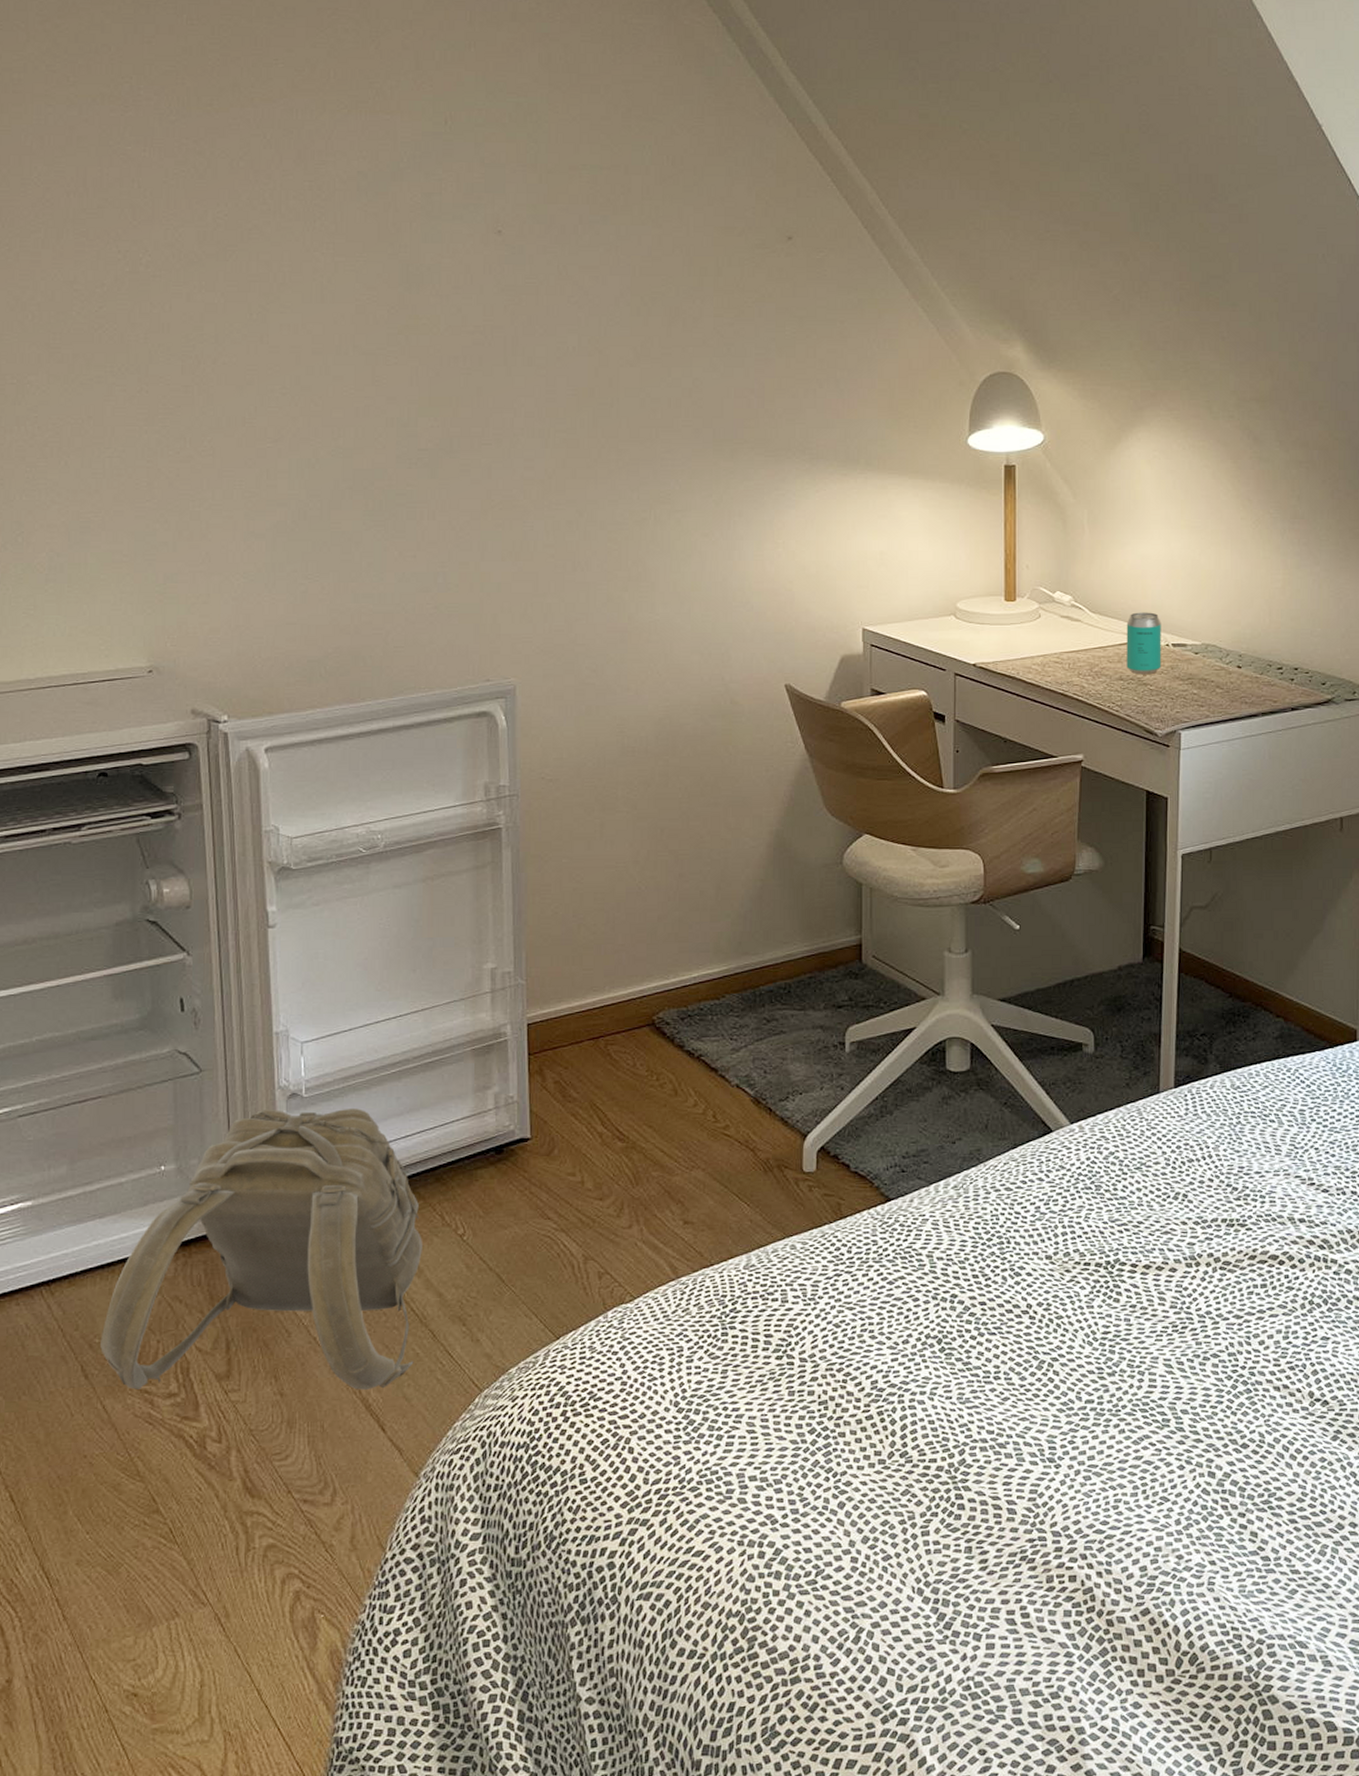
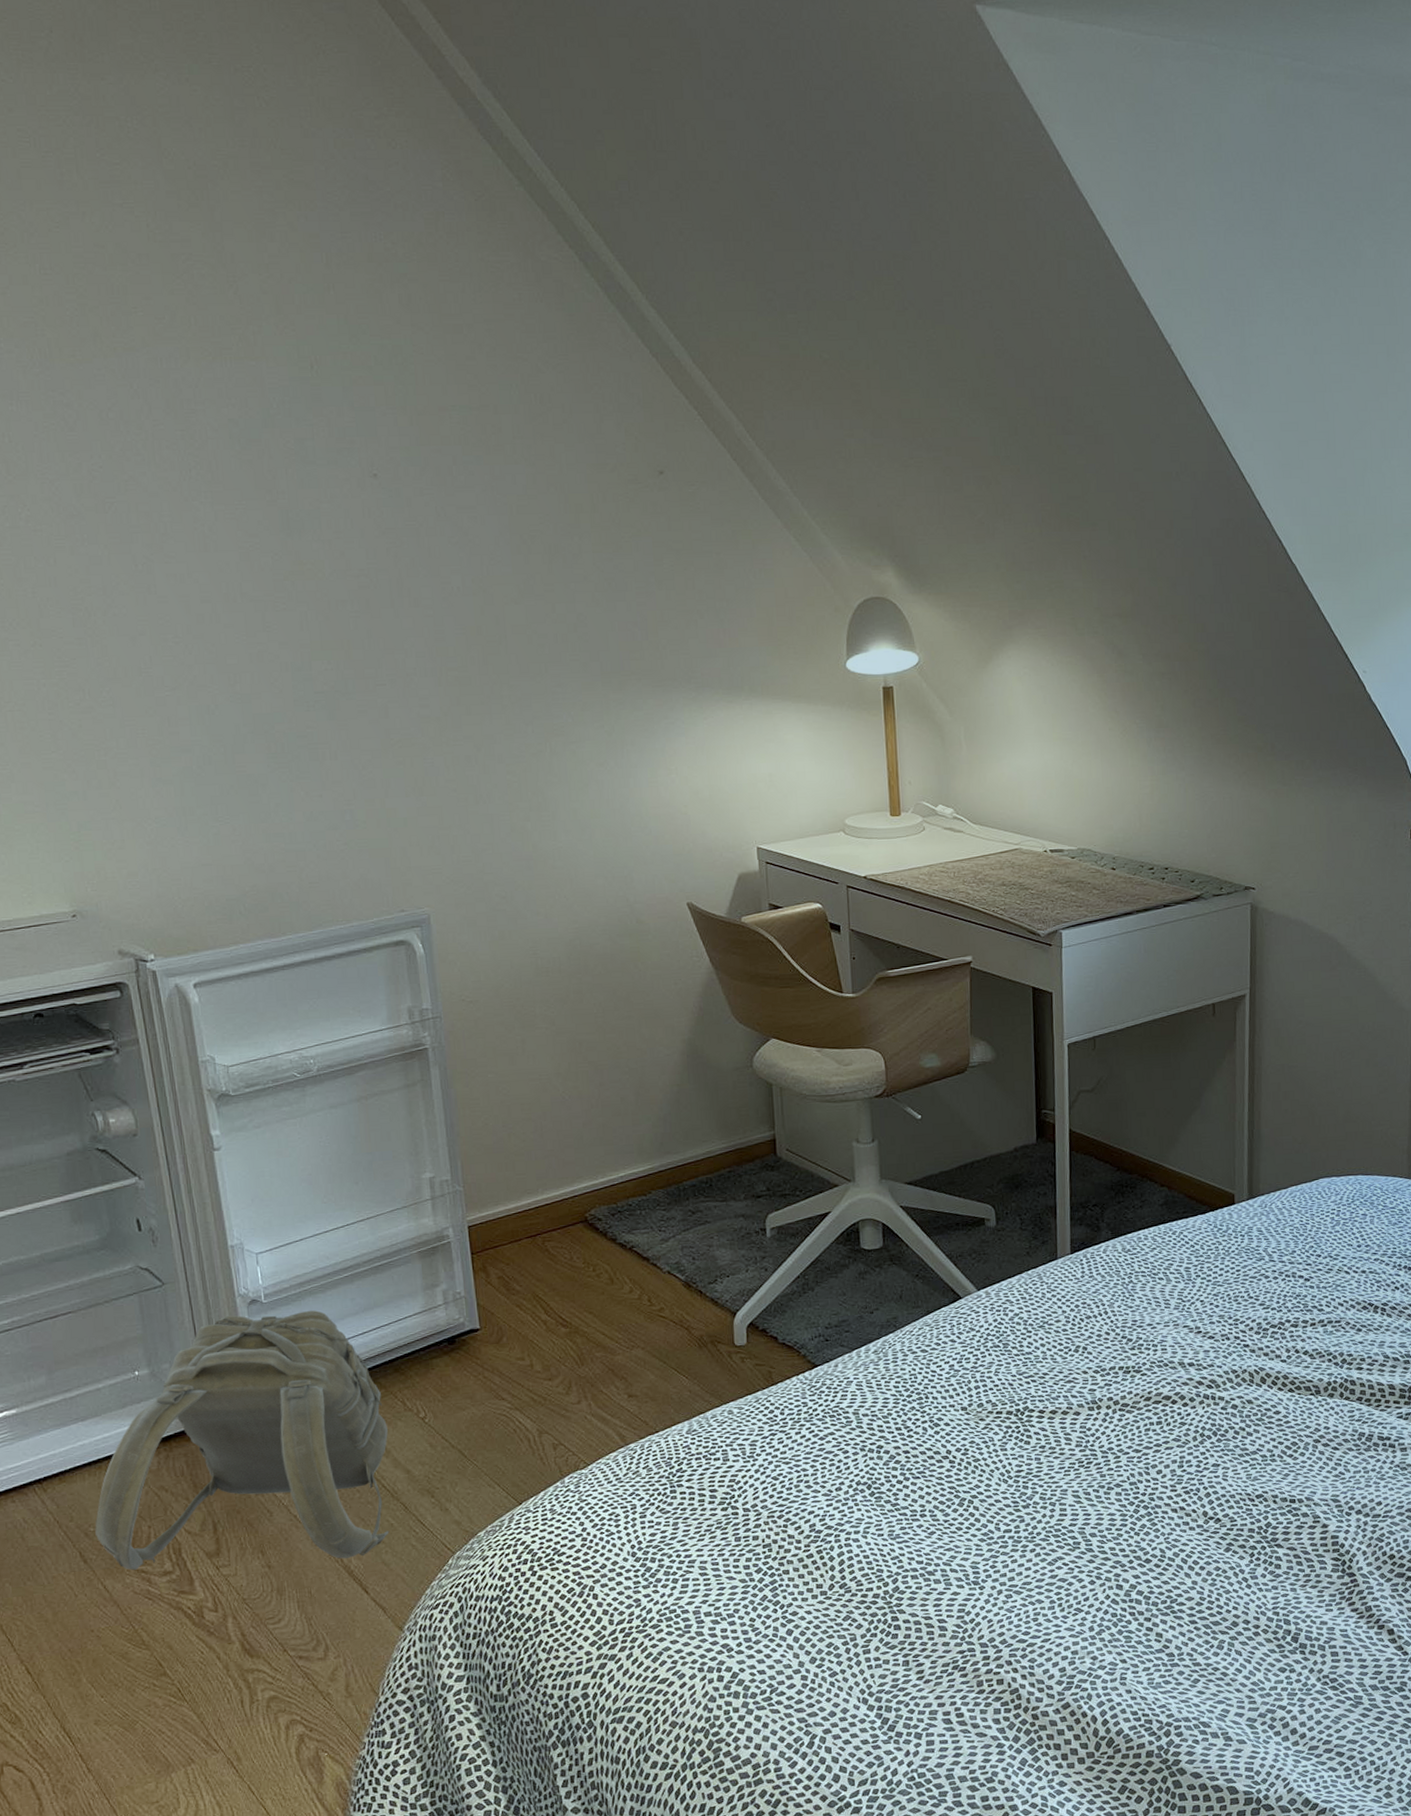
beverage can: present [1126,612,1162,675] -> none [1006,821,1041,880]

